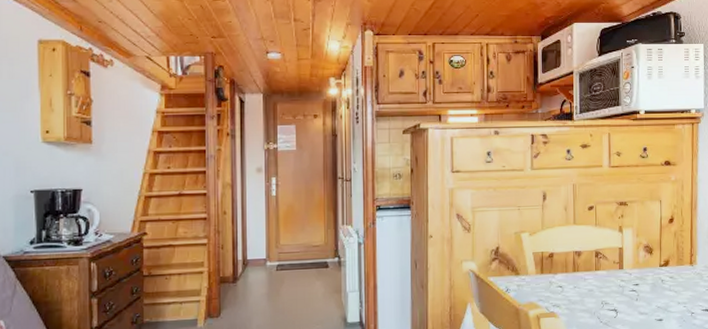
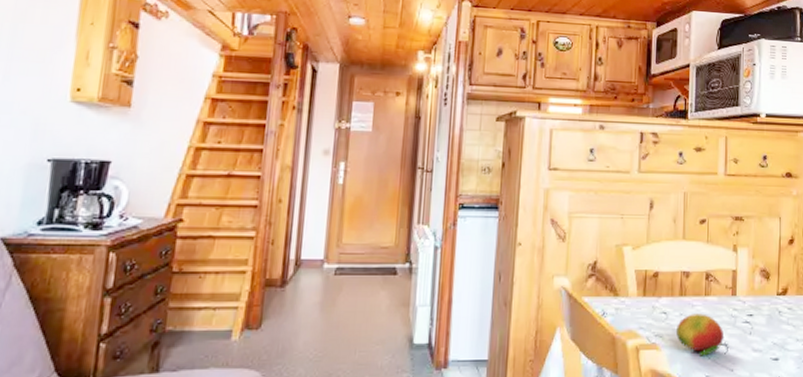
fruit: none [570,285,613,321] -> present [675,313,723,356]

